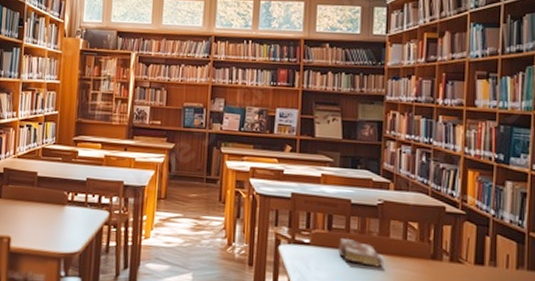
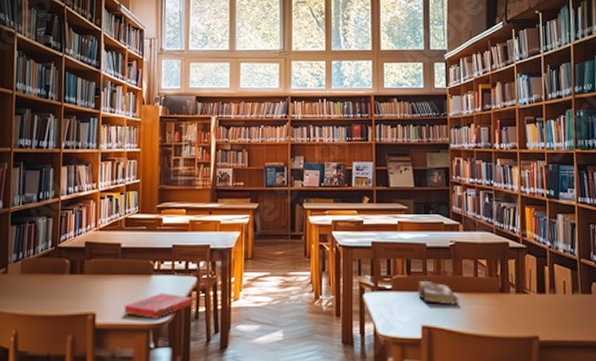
hardback book: none [37,223,105,249] -> present [123,293,194,319]

